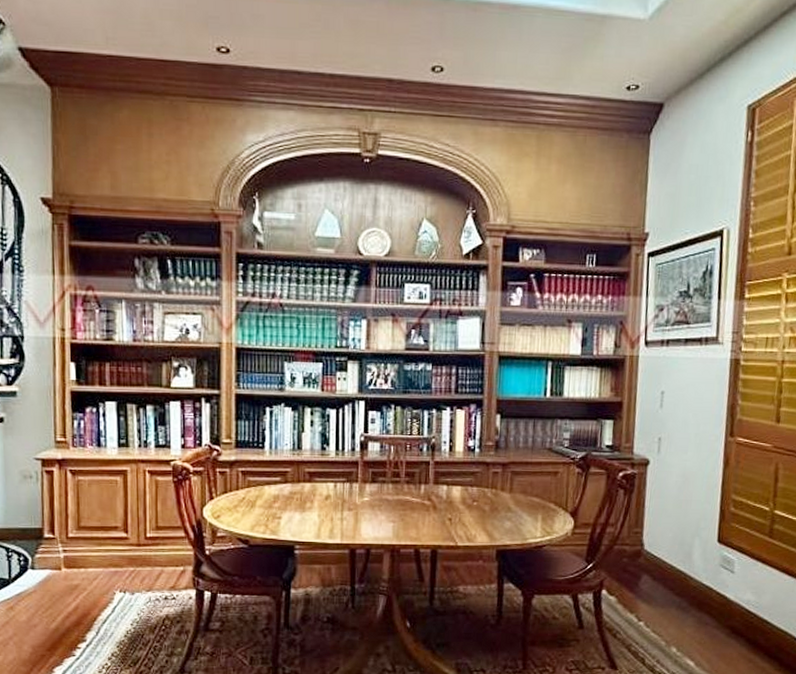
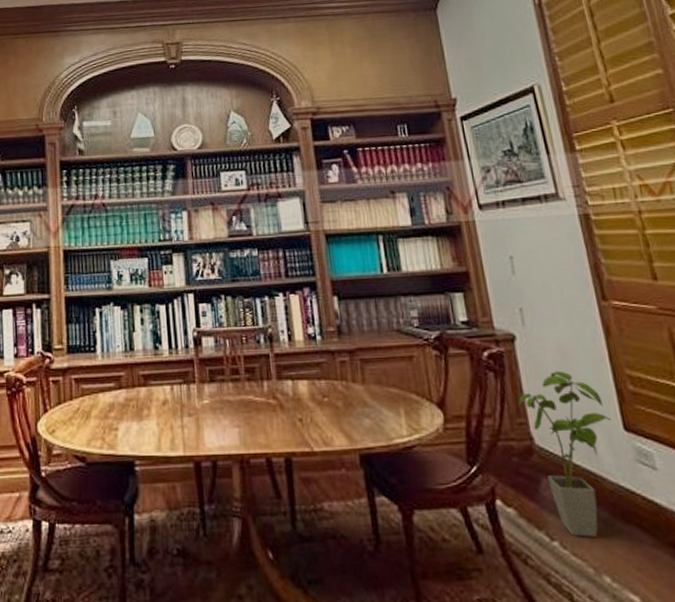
house plant: none [638,492,710,620] -> present [518,371,611,537]

